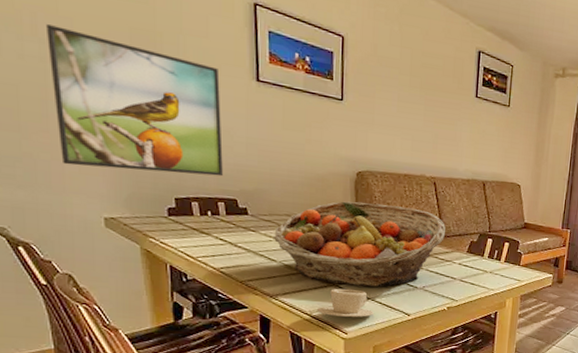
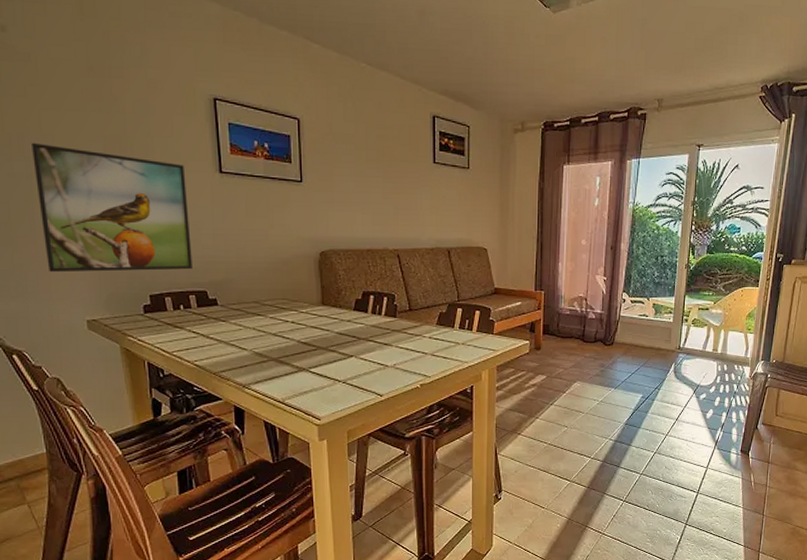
fruit basket: present [273,201,445,287] -> none [242,282,412,368]
cup: present [317,288,374,317] -> none [289,372,345,402]

